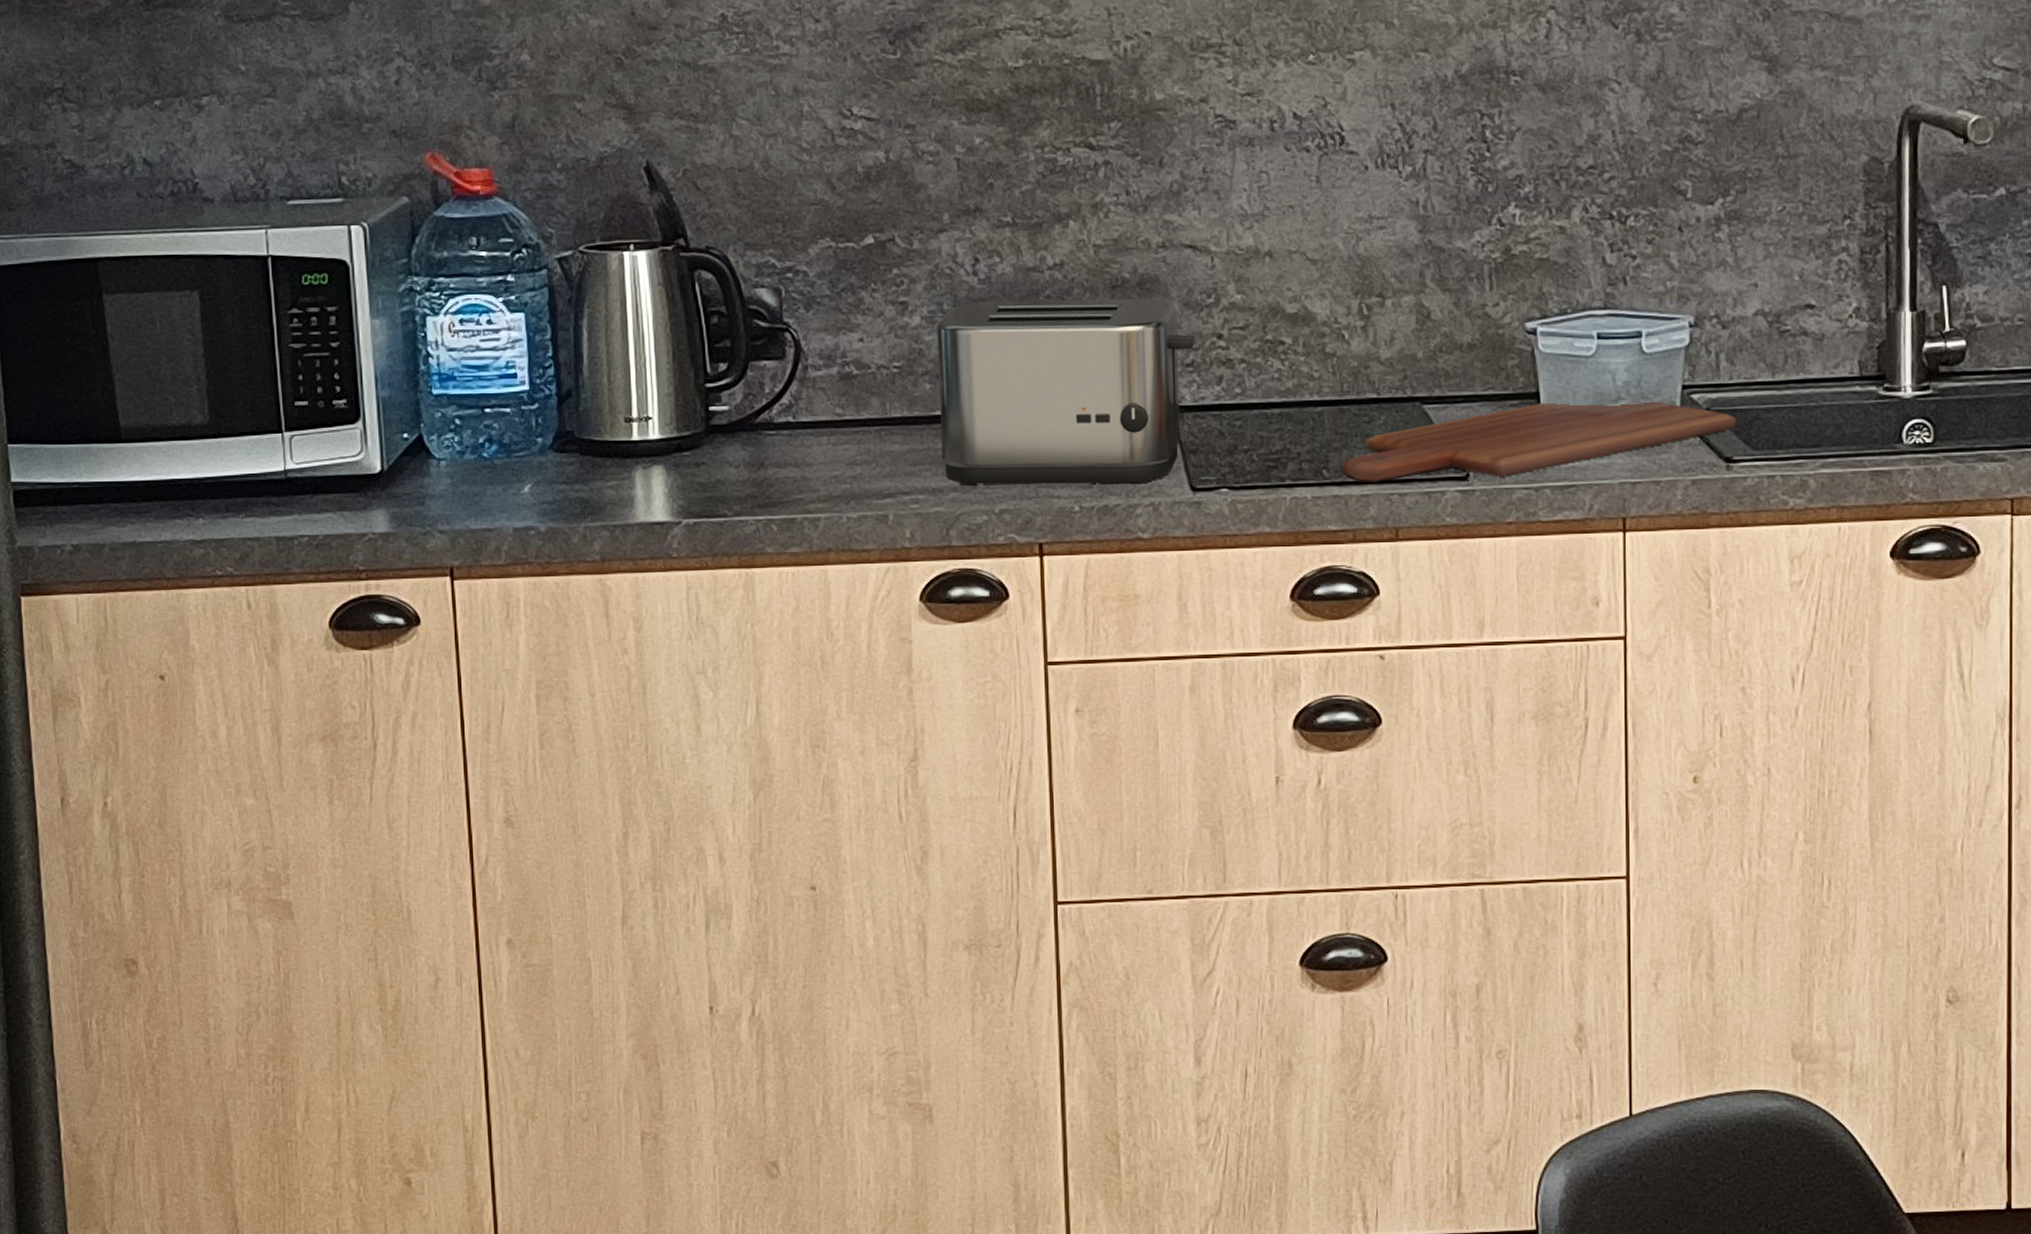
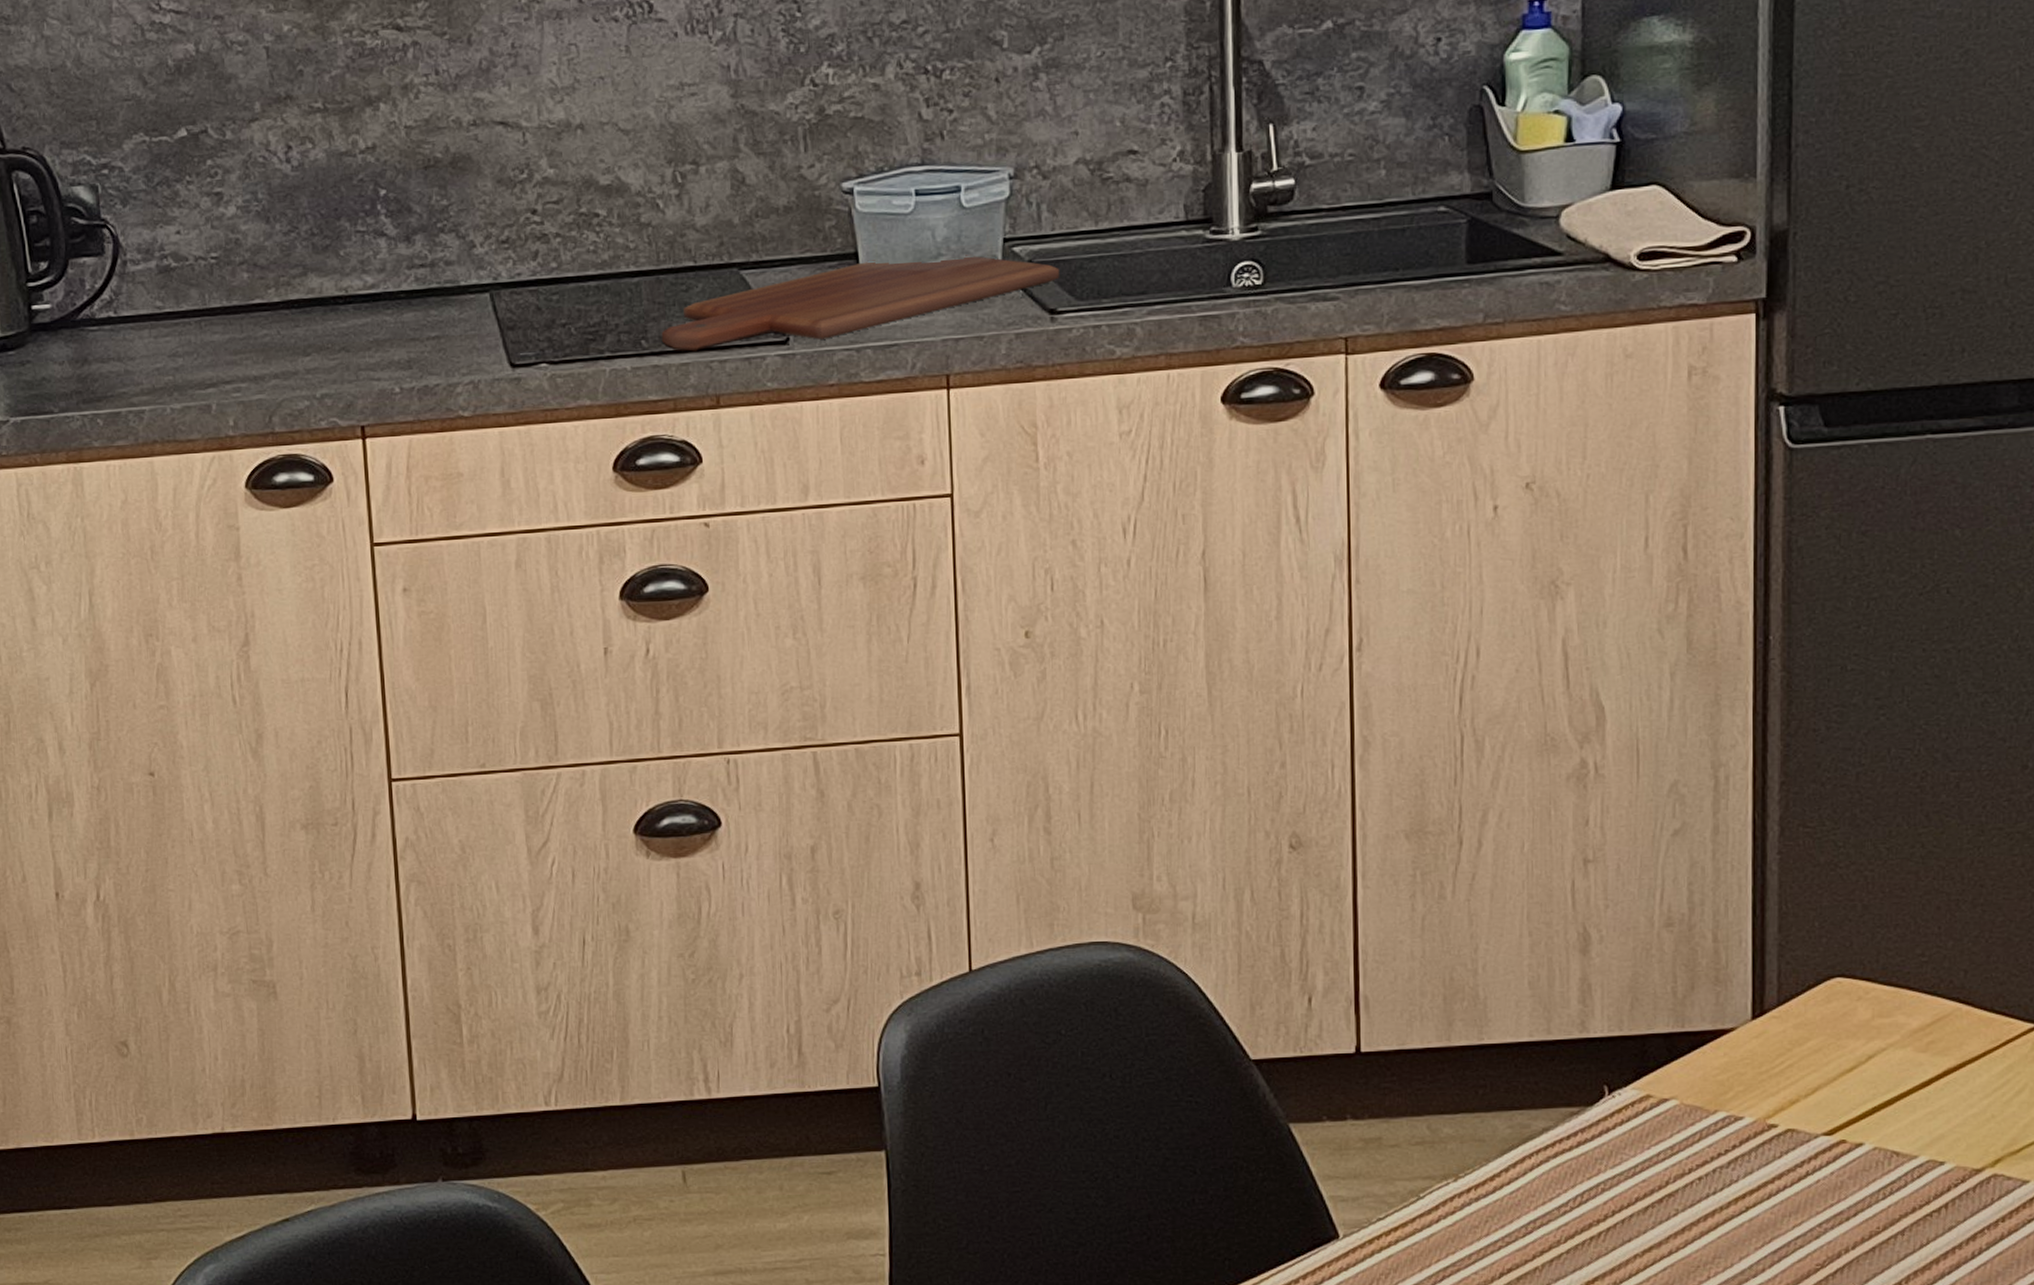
toaster: present [937,298,1196,486] -> none [252,177,510,373]

